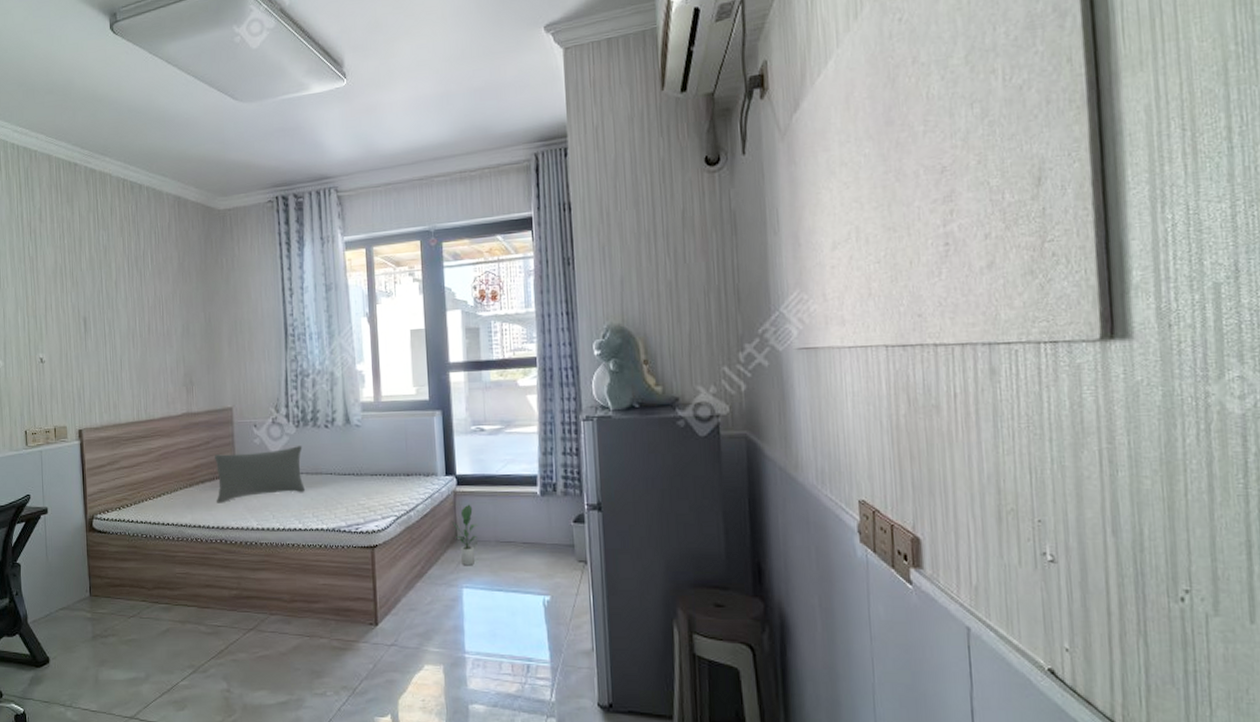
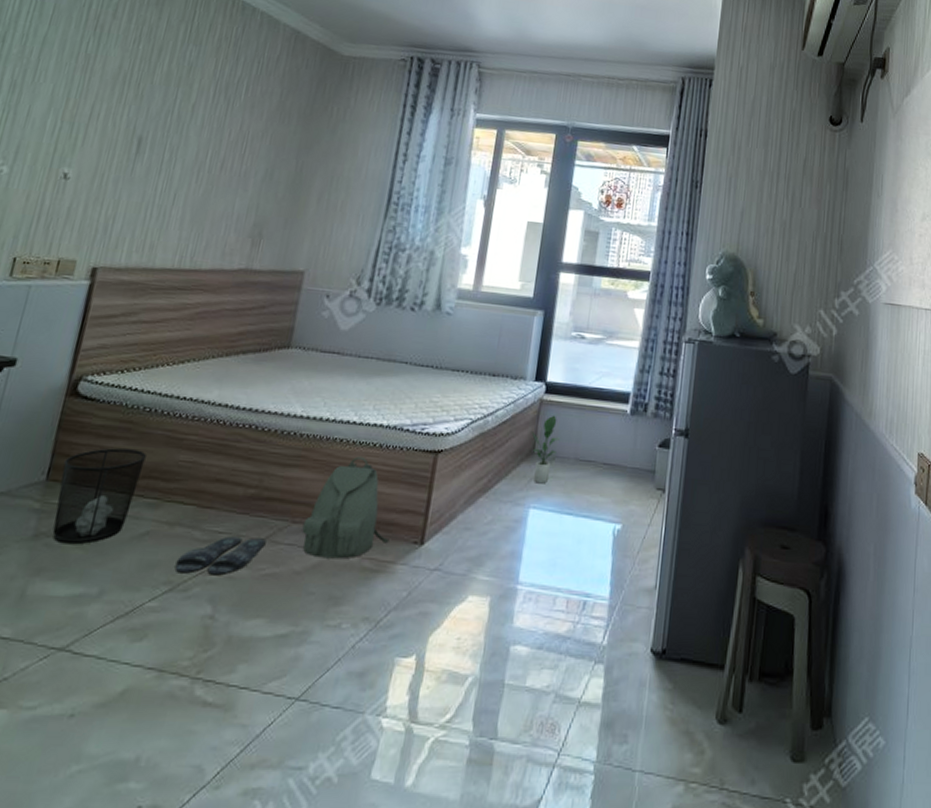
waste bin: none [98,568,153,642] -> present [52,448,146,545]
slippers: none [193,628,254,659] -> present [175,536,266,576]
pillow: present [215,446,306,503] -> none [257,322,379,381]
backpack: none [279,557,349,641] -> present [302,456,390,559]

